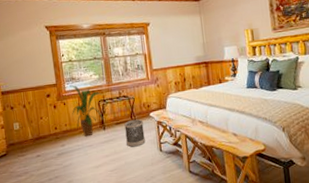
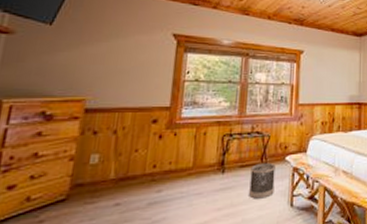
house plant: present [69,85,104,137] -> none [182,111,232,181]

